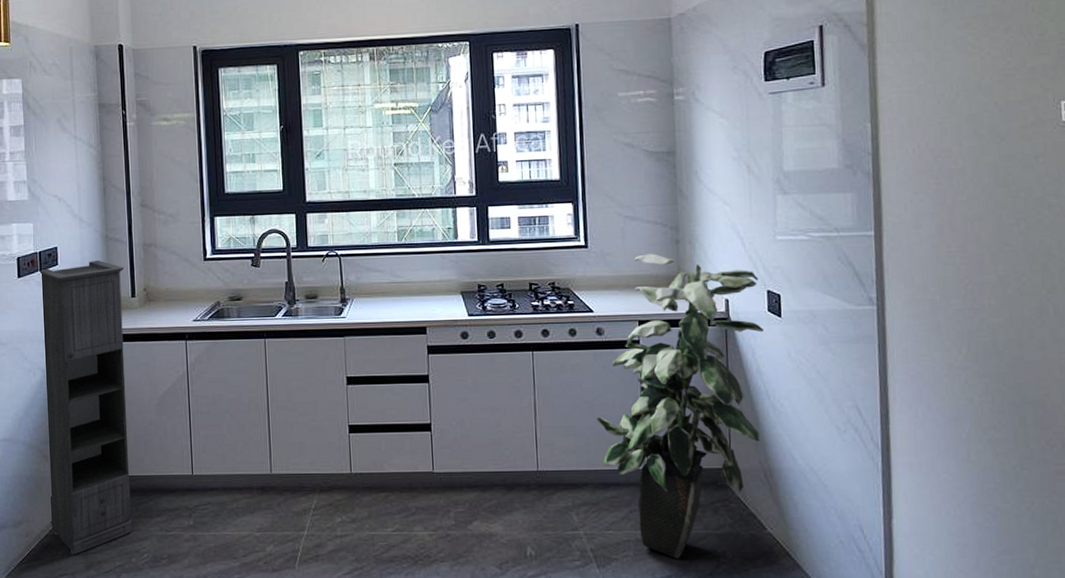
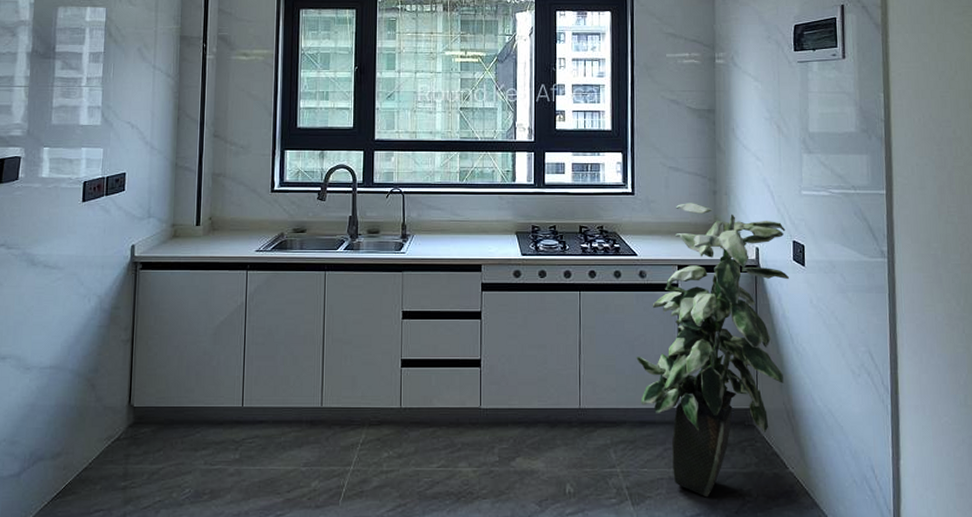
storage cabinet: present [37,260,132,555] -> none [91,187,192,490]

